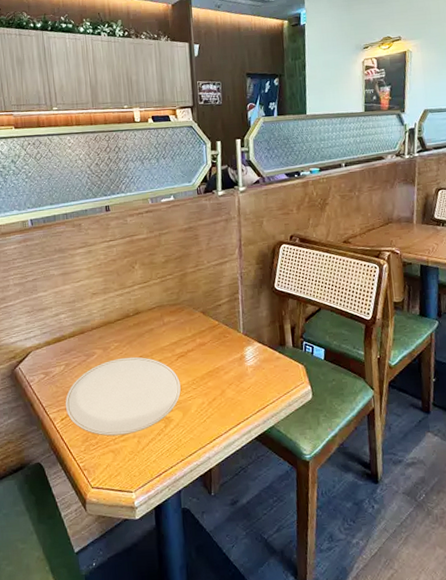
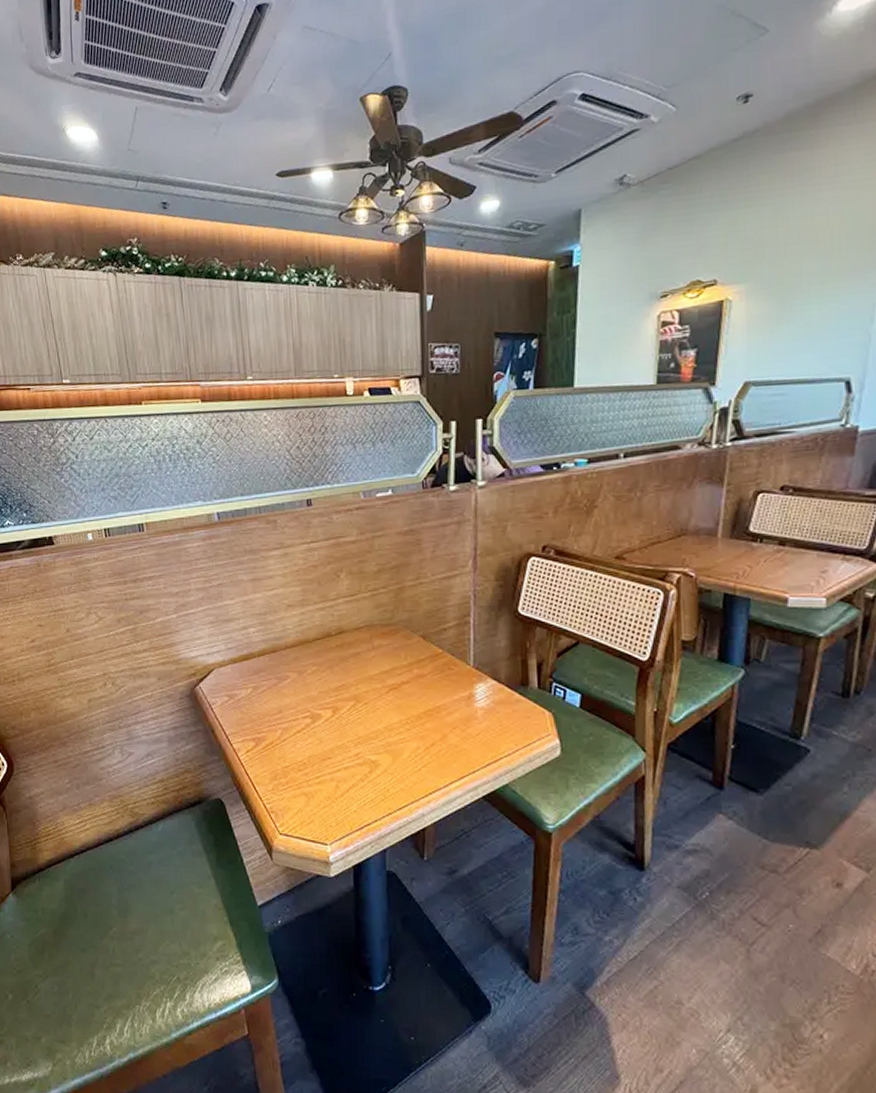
plate: present [65,357,181,437] -> none [251,684,391,778]

